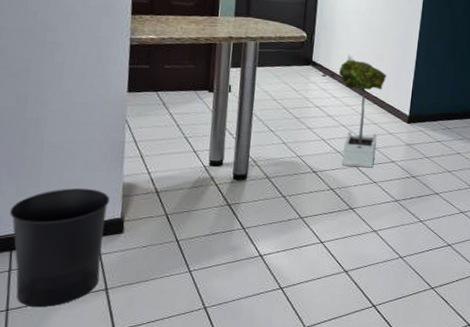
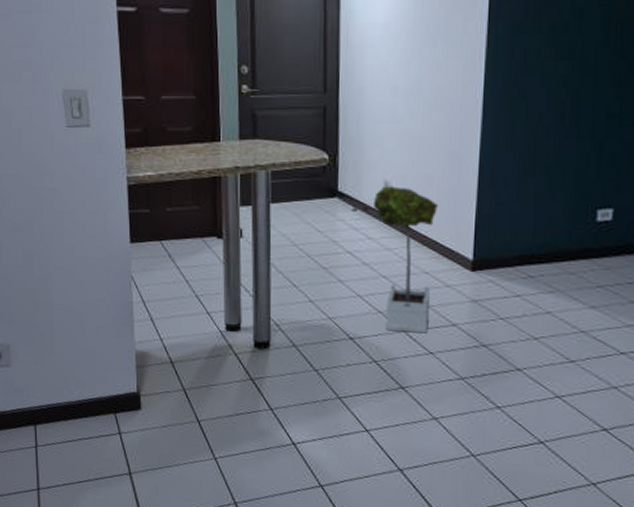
waste bin: present [10,188,110,307] -> none [30,356,123,489]

